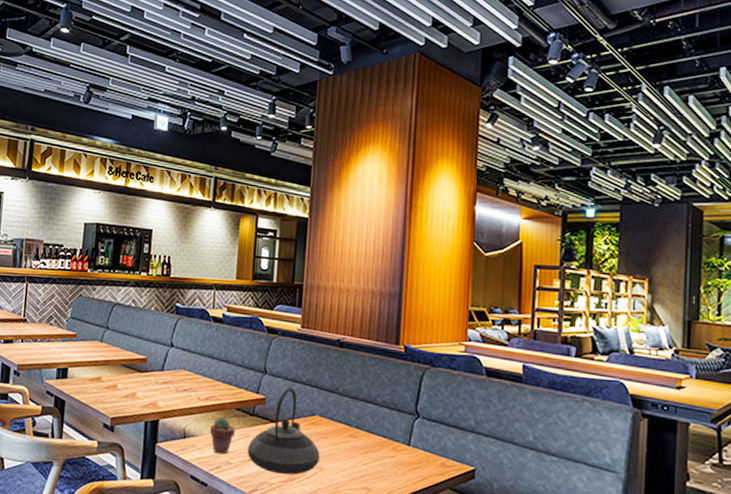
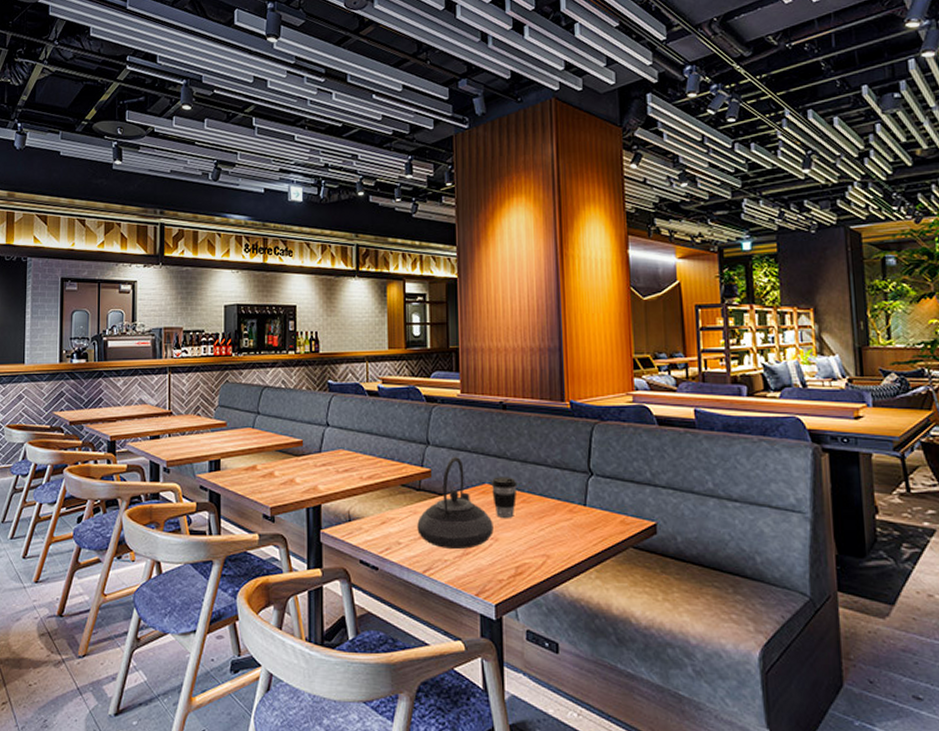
potted succulent: present [209,416,236,455] -> none [375,494,403,535]
coffee cup: none [321,410,346,450] -> present [491,477,517,518]

